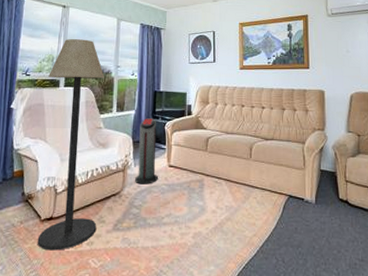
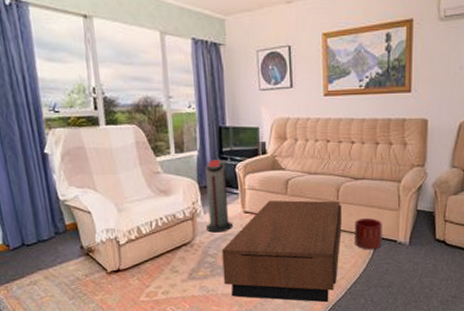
floor lamp: present [37,39,105,251] -> none [83,62,171,301]
coffee table: none [145,157,254,261] -> present [222,200,342,303]
planter: none [266,176,291,207] -> present [355,218,382,250]

